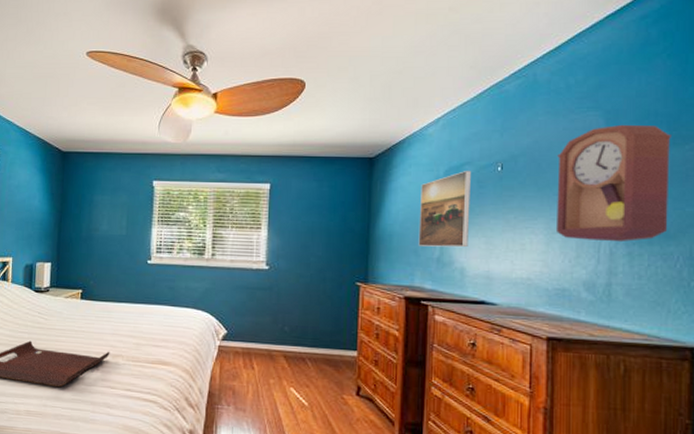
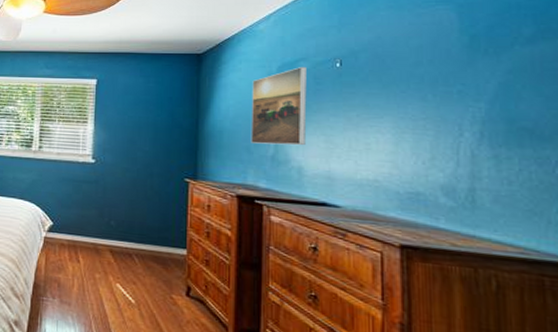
pendulum clock: present [555,124,671,242] -> none [404,18,541,144]

